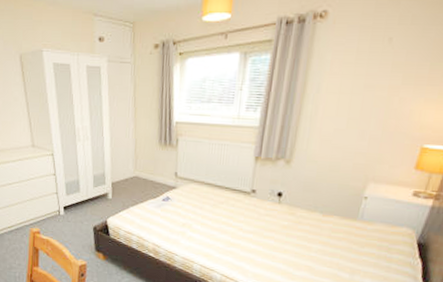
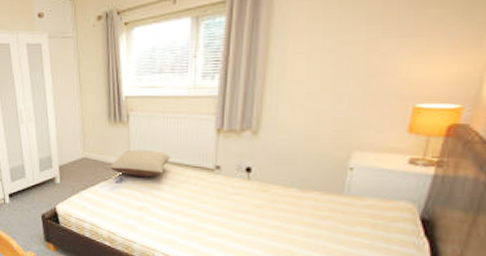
pillow: none [157,171,213,197] -> present [109,149,170,177]

